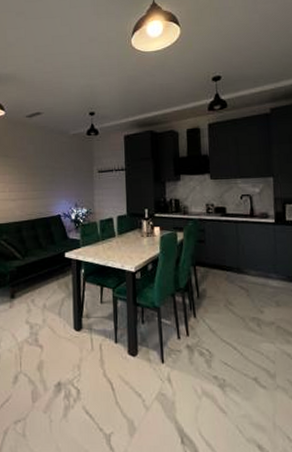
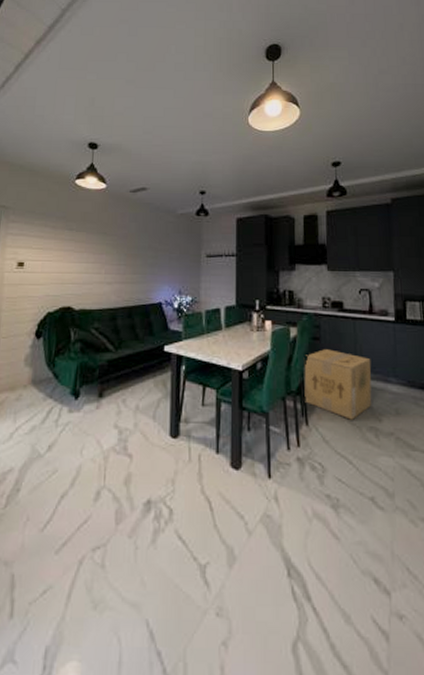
cardboard box: none [191,250,254,312] -> present [304,349,372,420]

